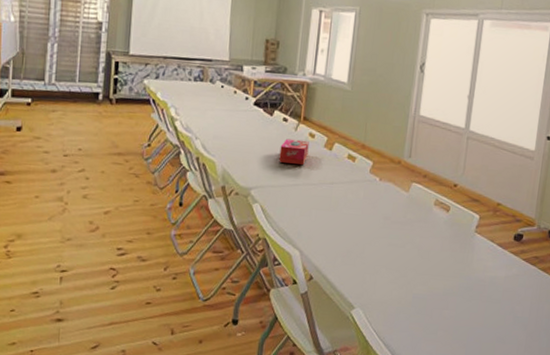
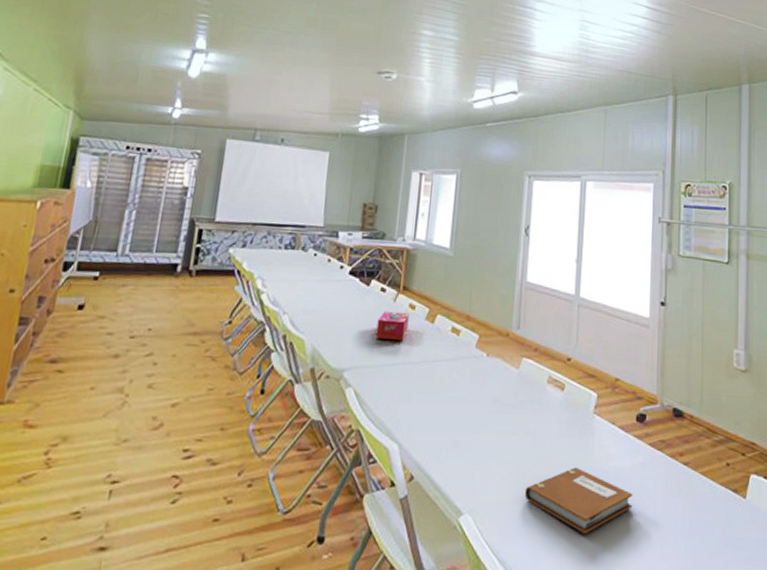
notebook: none [409,275,505,329] -> present [524,467,633,535]

